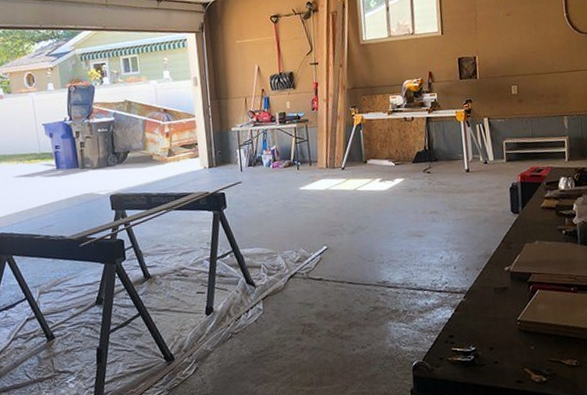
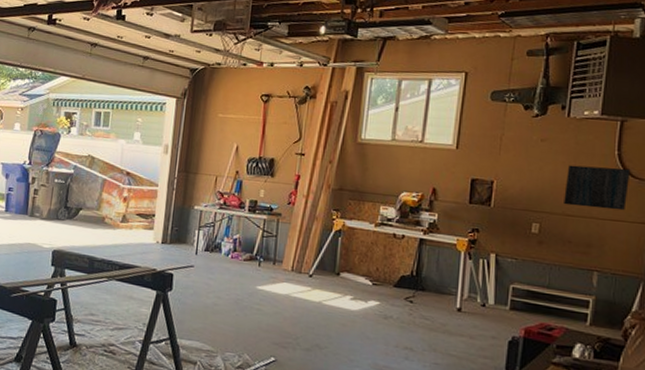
wall art: none [531,26,579,66] -> present [564,165,631,211]

